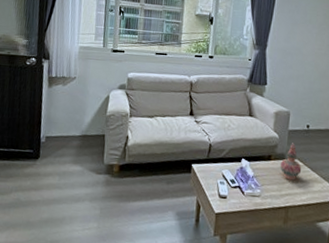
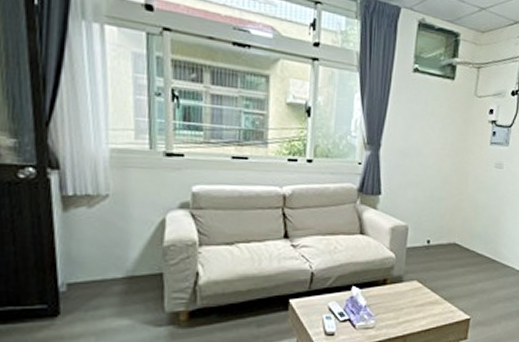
decorative vase: present [280,143,302,181] -> none [396,262,421,305]

